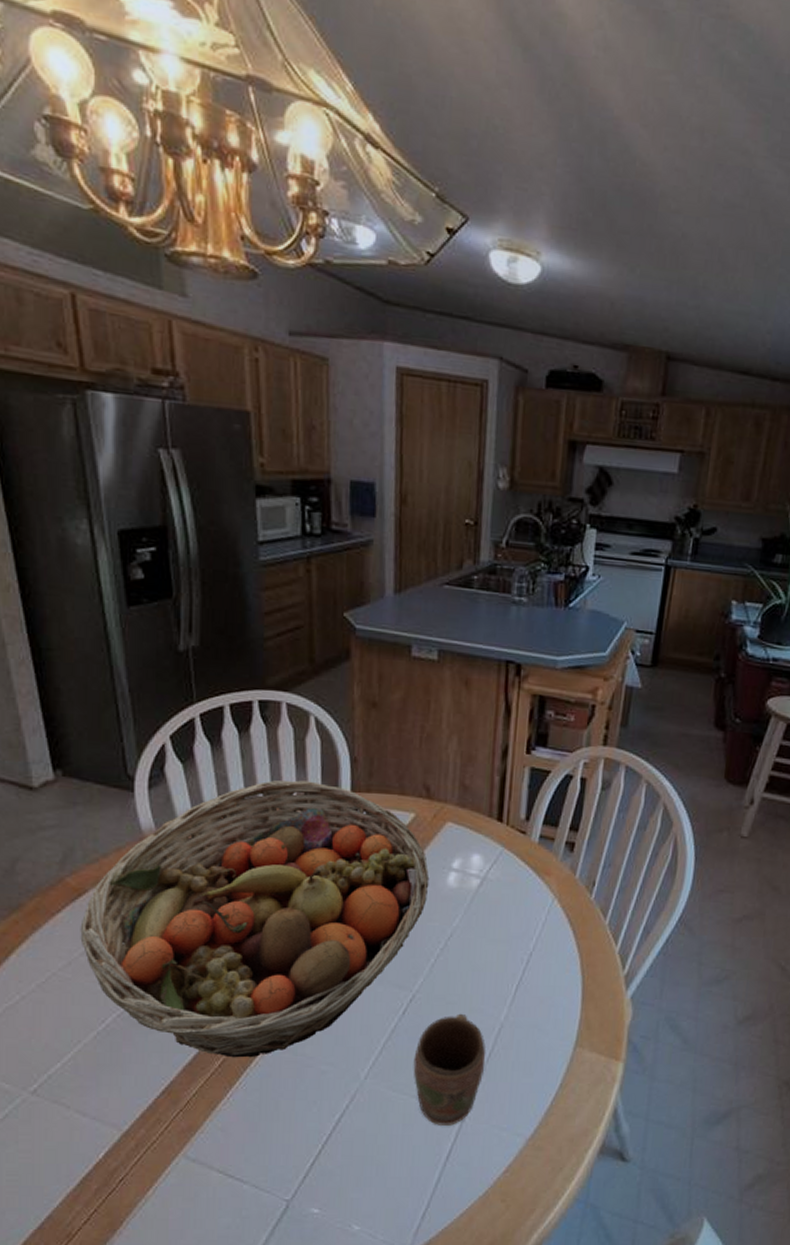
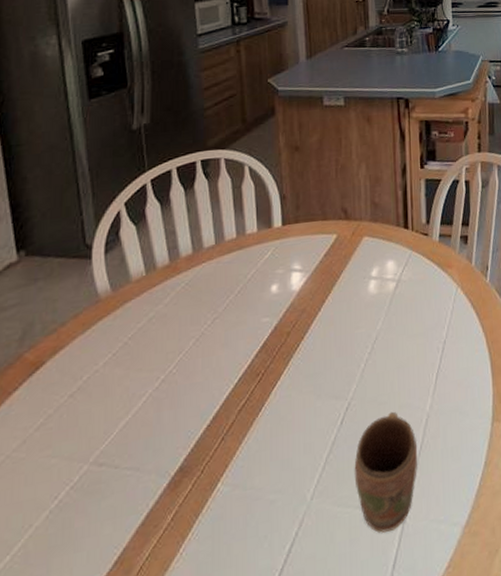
fruit basket: present [80,780,430,1058] -> none [36,221,354,509]

